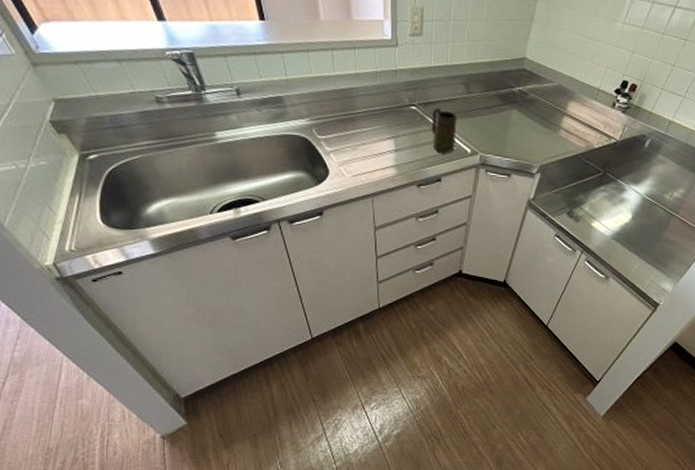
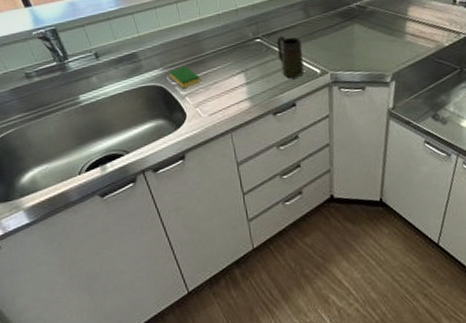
dish sponge: none [316,121,348,144] -> present [169,66,201,88]

